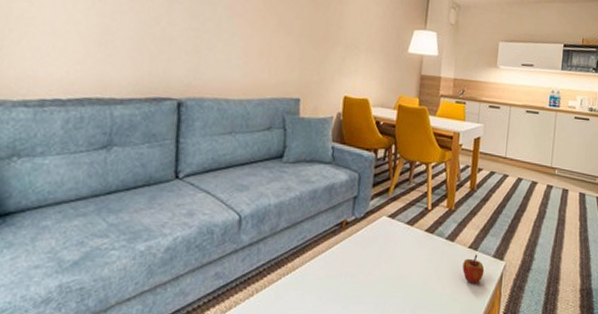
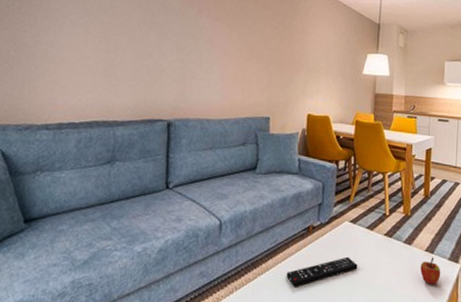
remote control: none [314,254,395,288] -> present [286,256,358,287]

